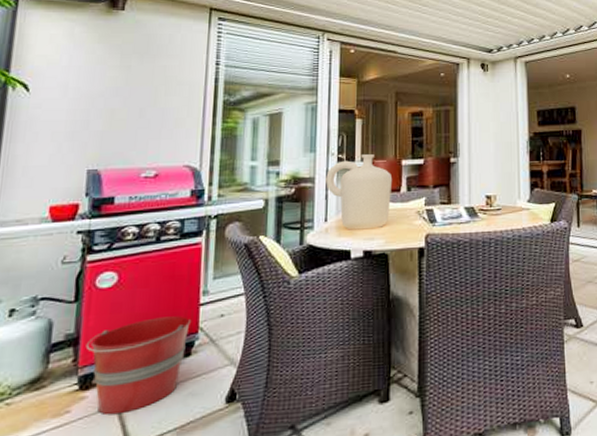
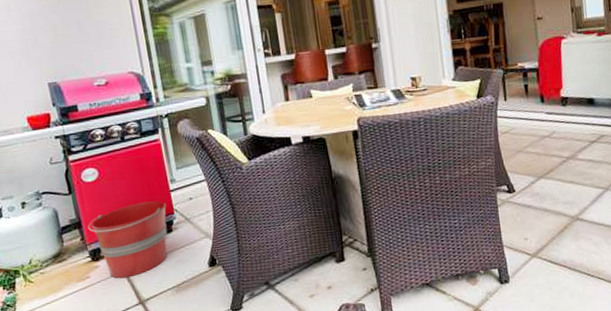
water jug: present [326,154,393,230] -> none [256,47,321,119]

